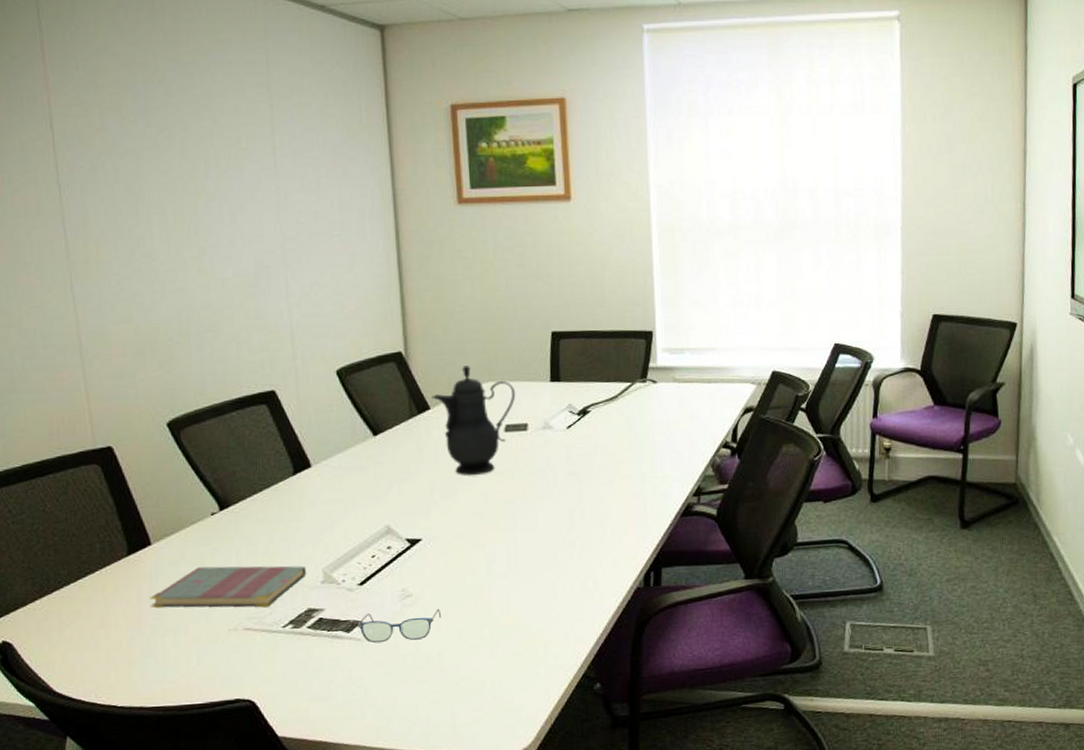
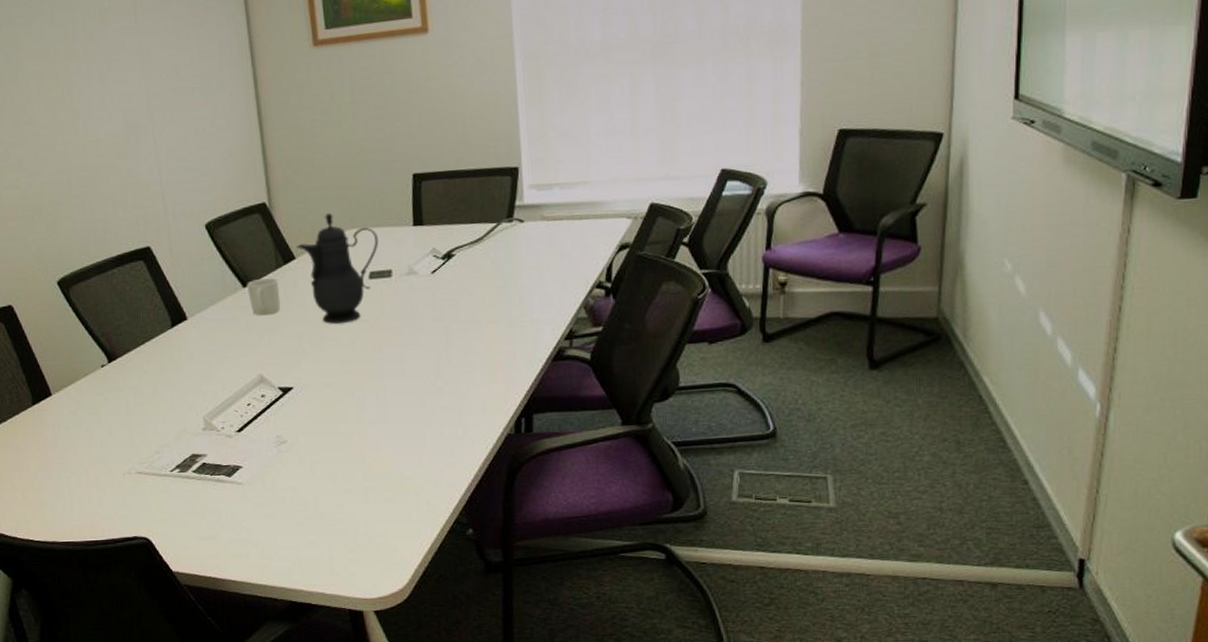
binder: present [149,565,307,607] -> none [54,414,189,453]
glasses: present [357,608,441,644] -> none [237,454,315,487]
mug: none [378,426,413,465] -> present [247,277,281,316]

